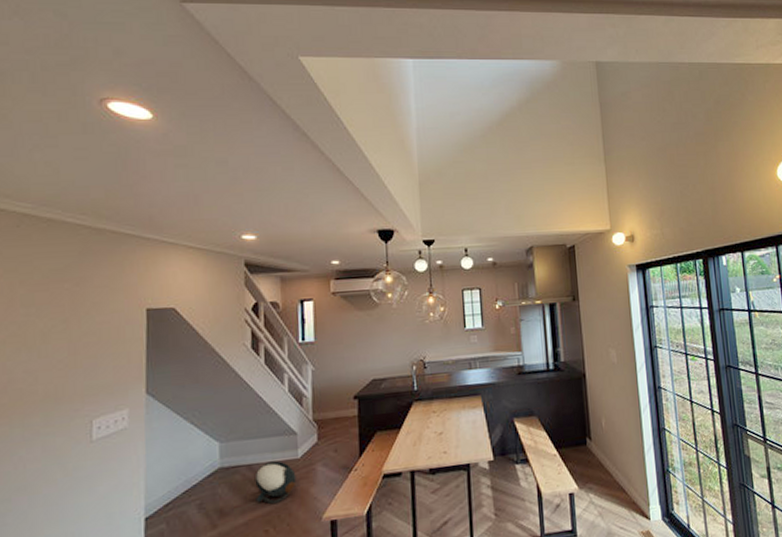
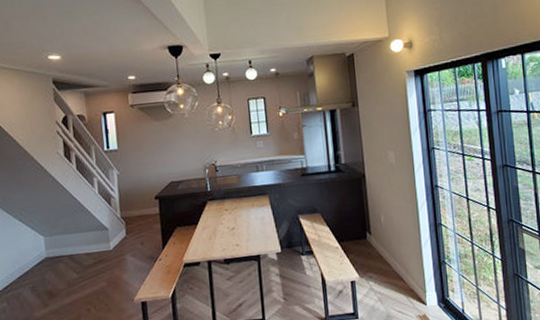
helmet: present [254,461,297,505] -> none [75,252,111,288]

